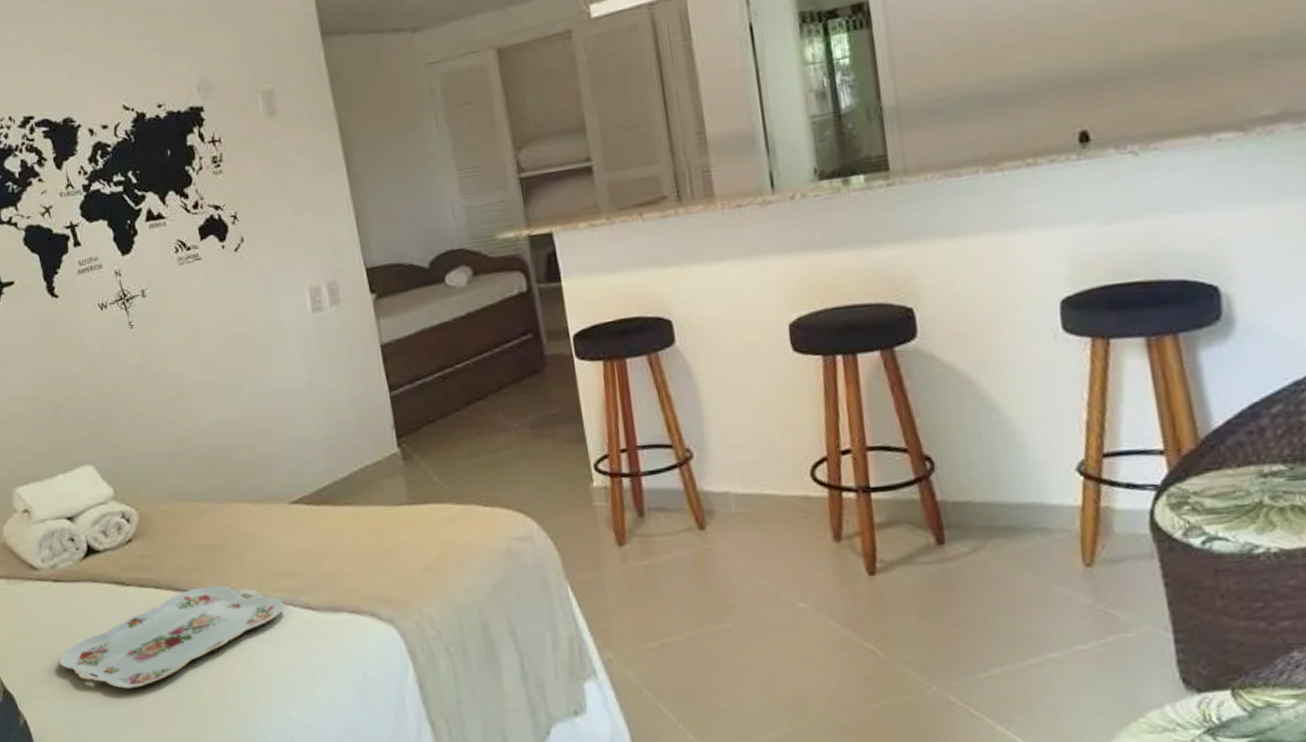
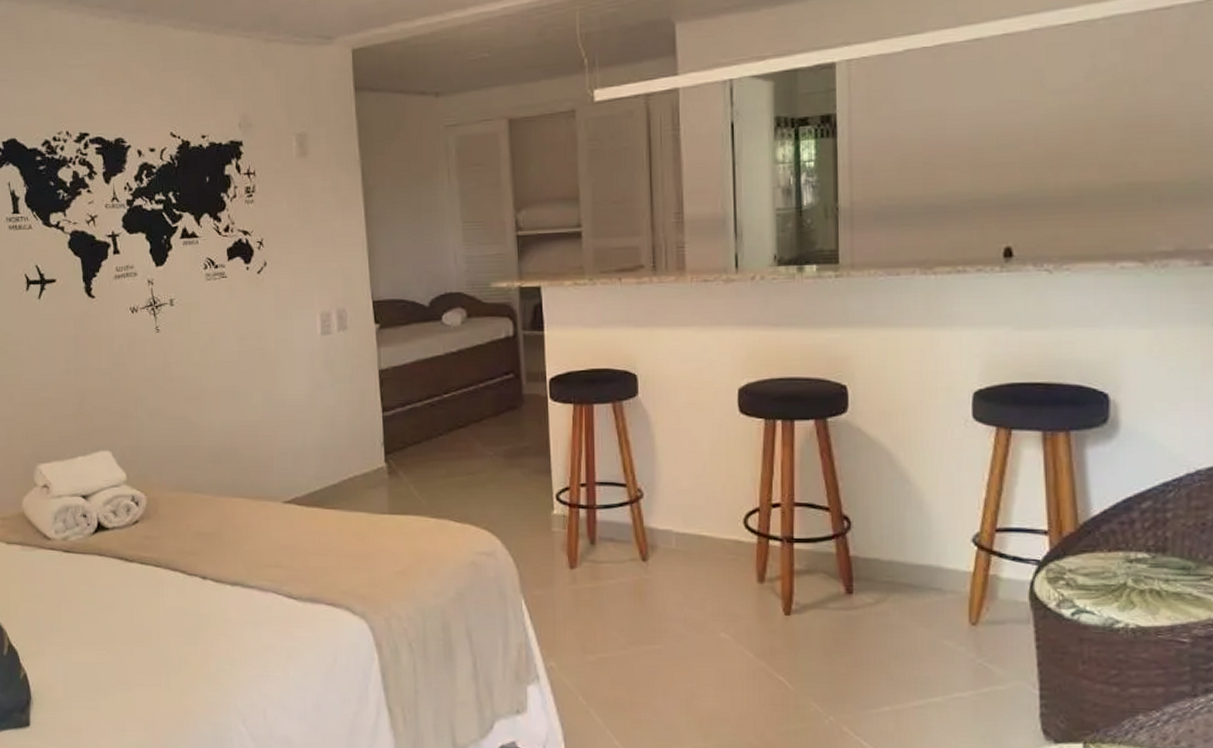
serving tray: present [59,586,285,689] -> none [62,569,270,654]

